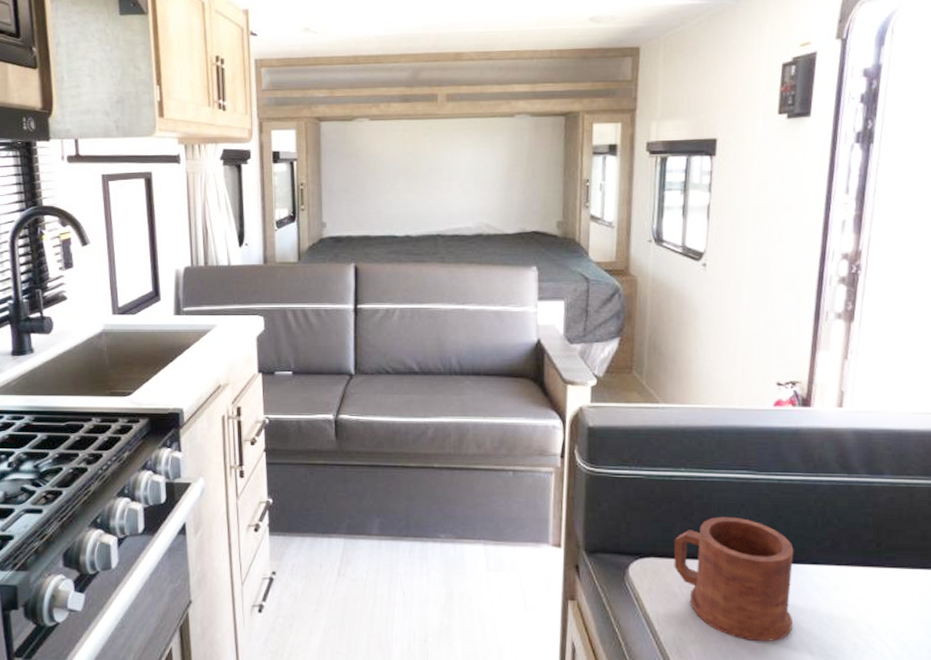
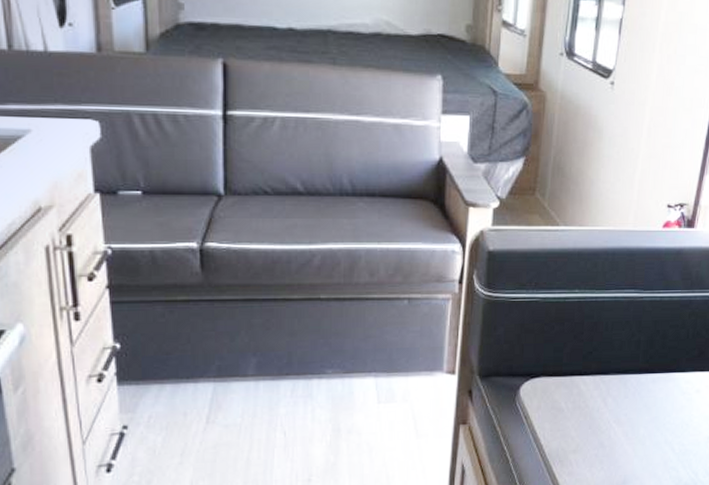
mug: present [673,516,794,643] -> none [562,333,667,445]

